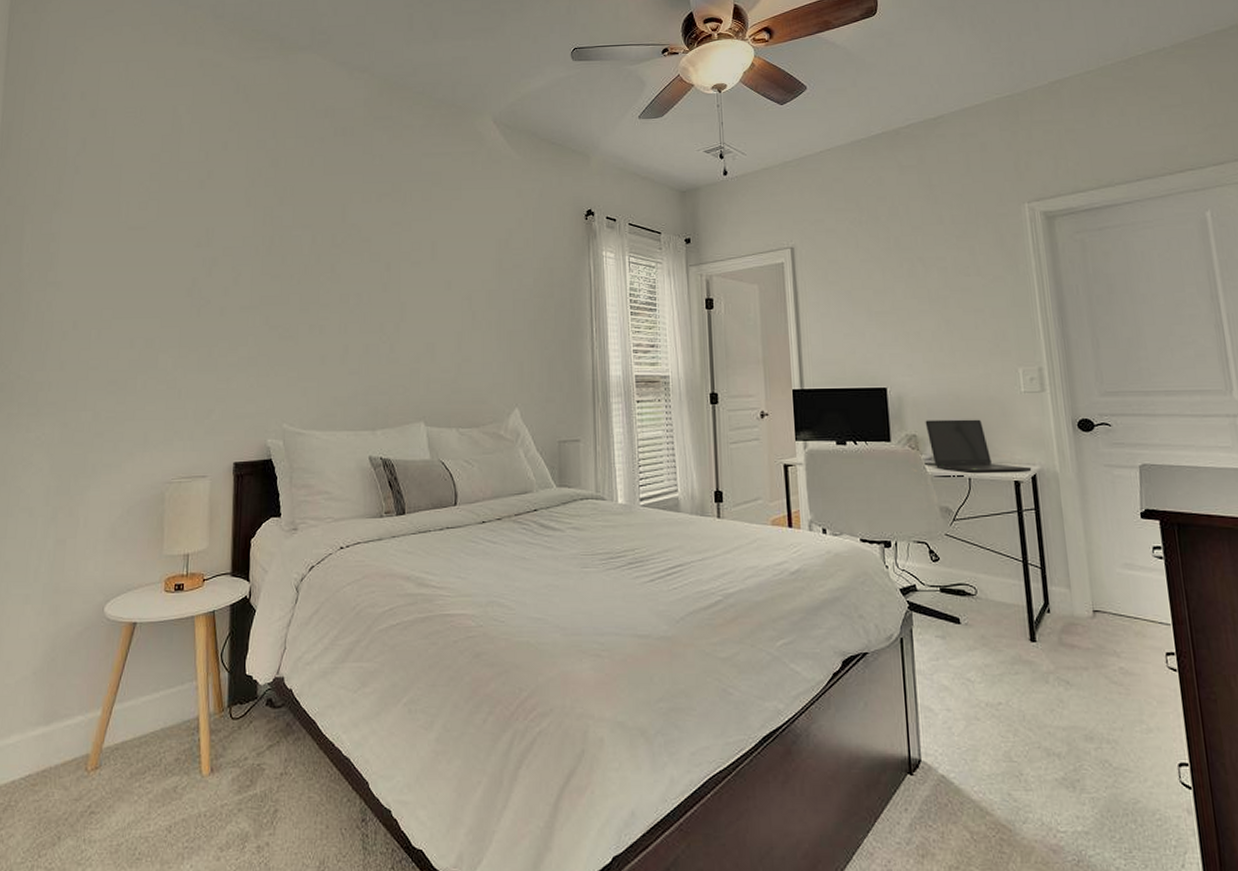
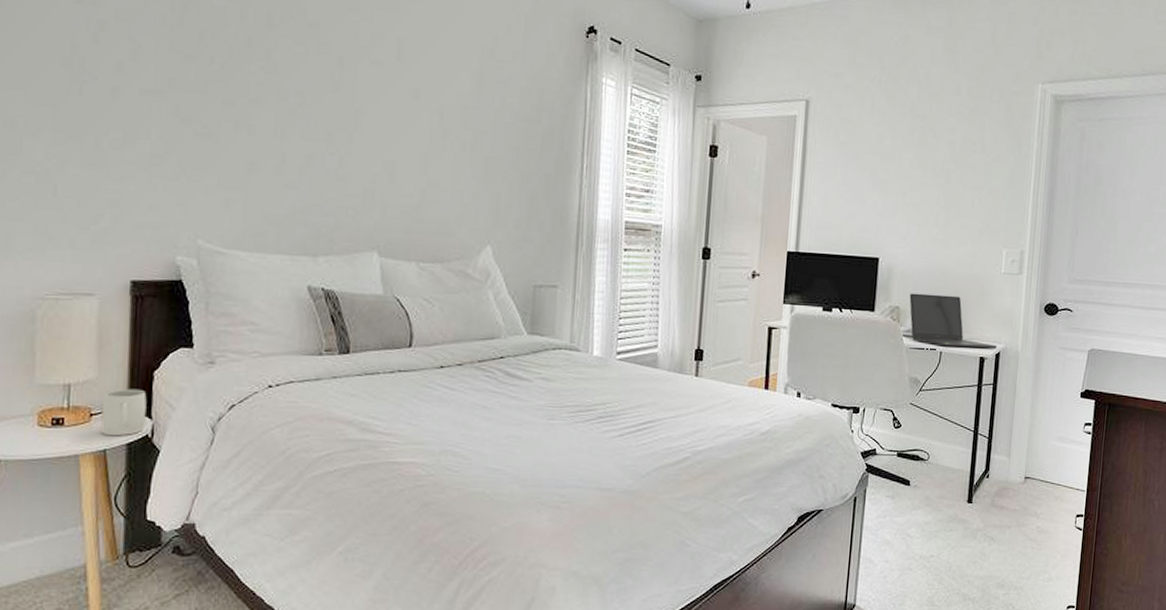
mug: none [210,555,246,599] -> present [100,388,147,437]

